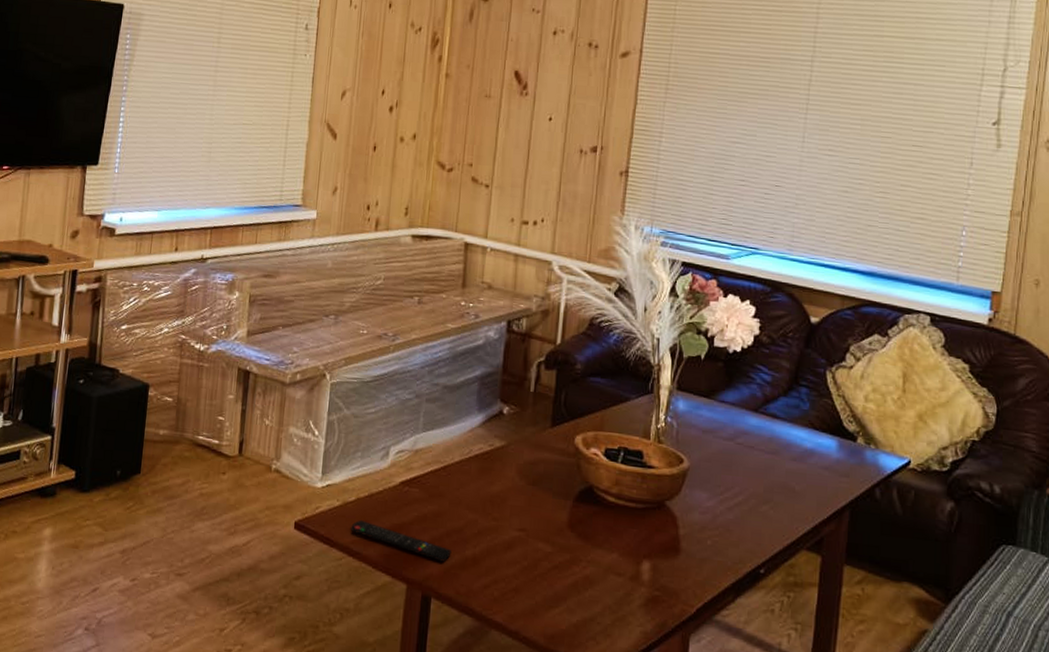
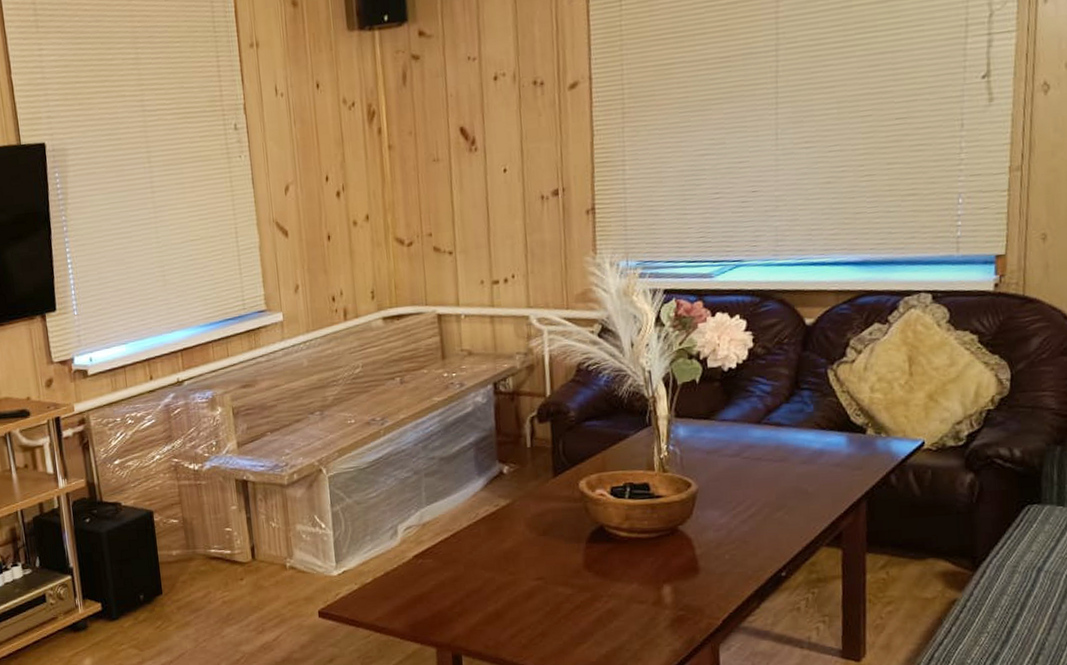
remote control: present [351,519,452,562] -> none [373,597,474,622]

